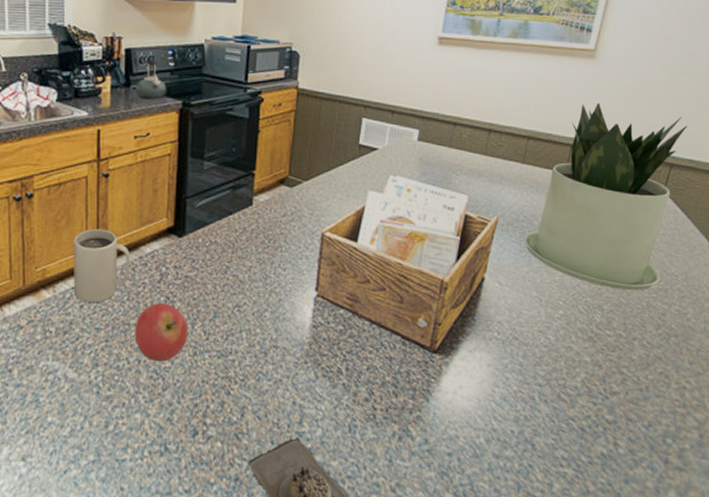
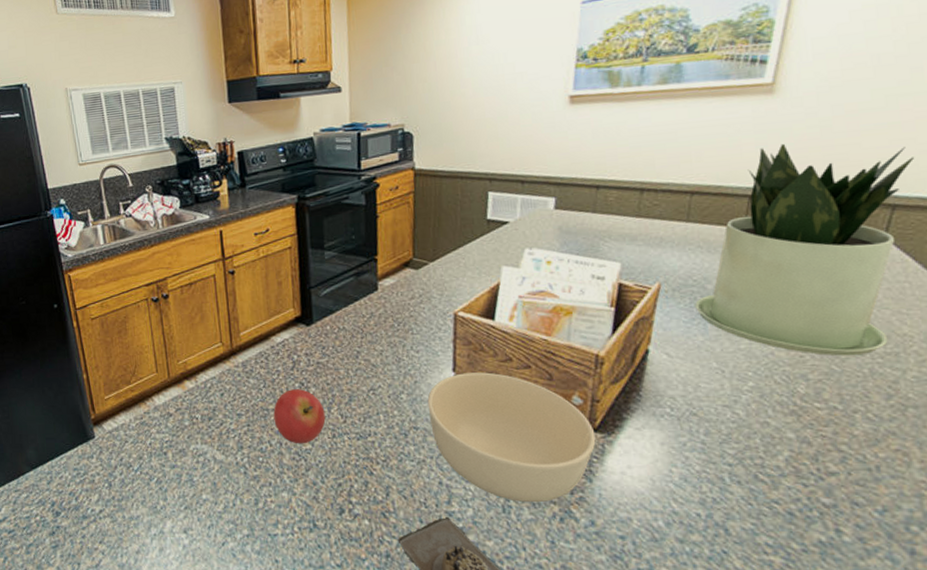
mug: present [73,229,130,302] -> none [208,322,263,390]
kettle: present [136,59,167,99] -> none [251,159,281,197]
bowl: none [289,293,435,422] -> present [427,372,596,503]

